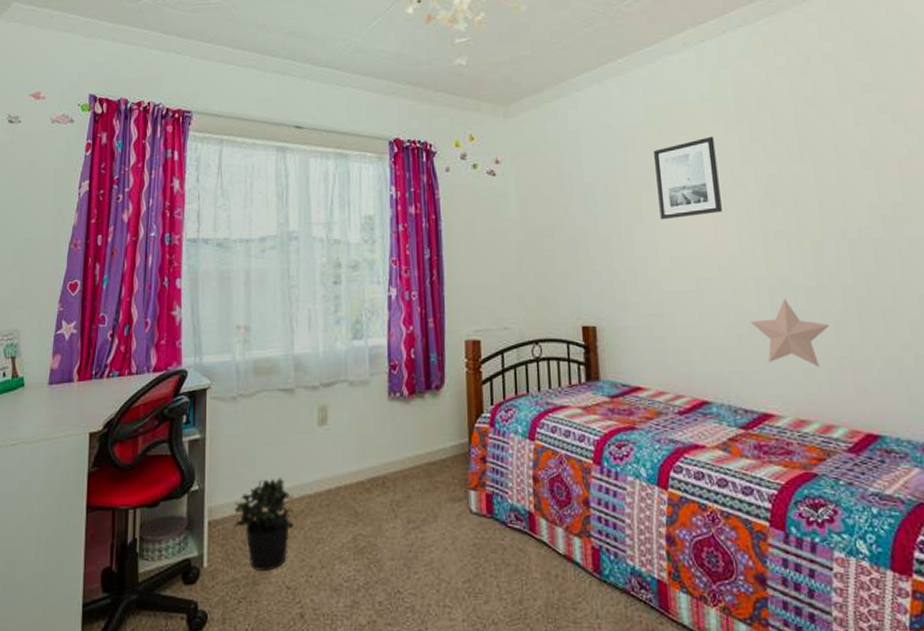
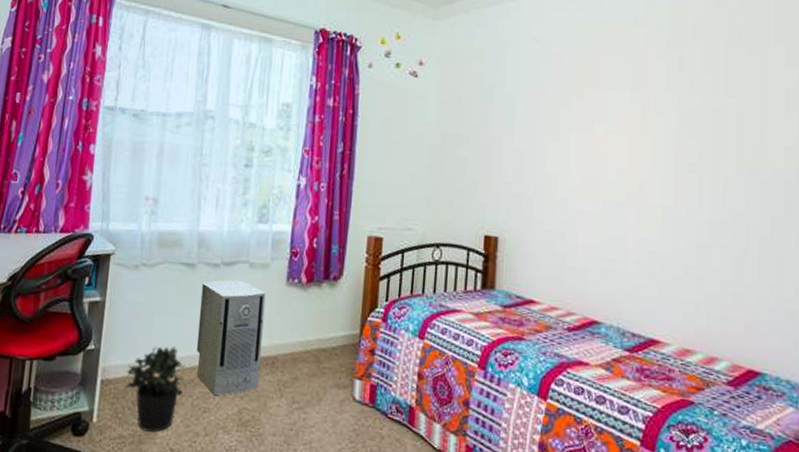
air purifier: none [302,401,371,525] -> present [196,279,266,396]
wall art: present [653,136,722,220] -> none [576,61,642,140]
decorative star: present [751,298,829,367] -> none [651,231,728,301]

